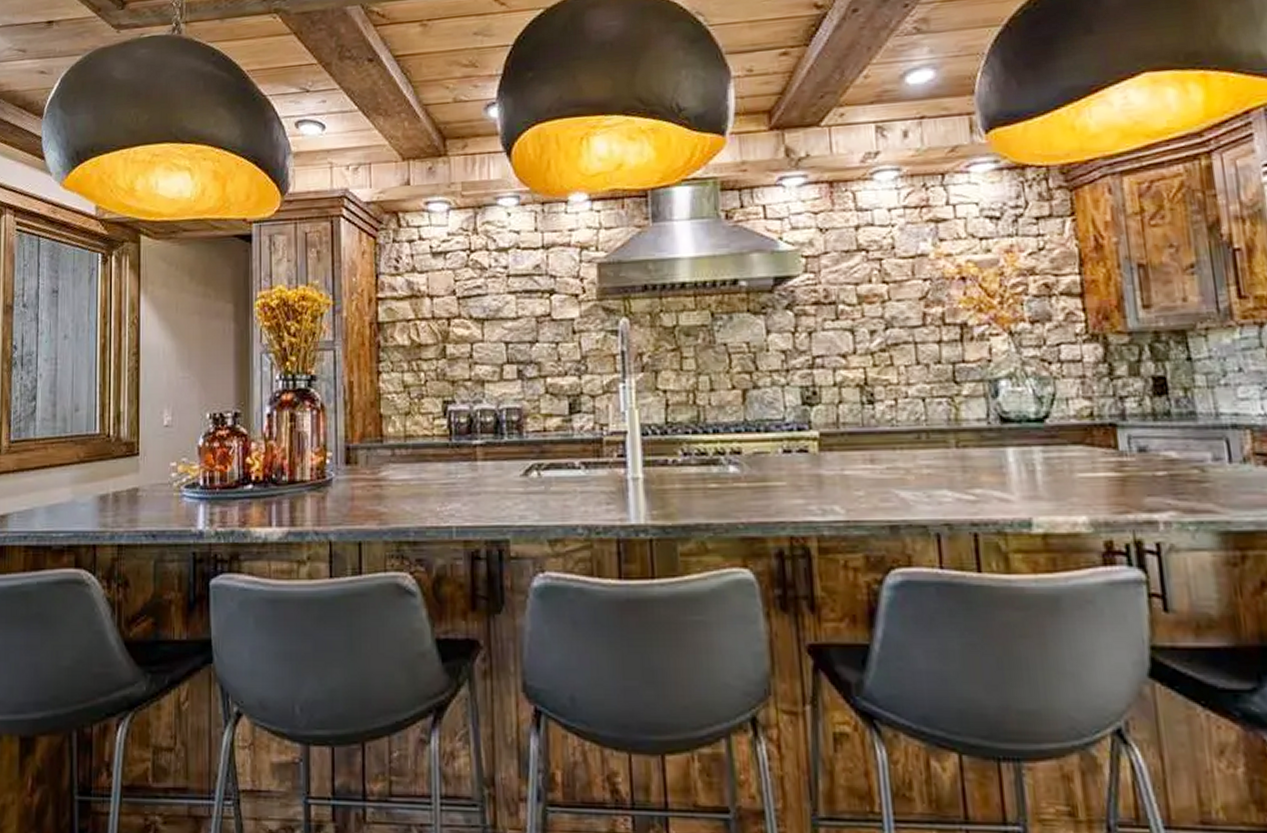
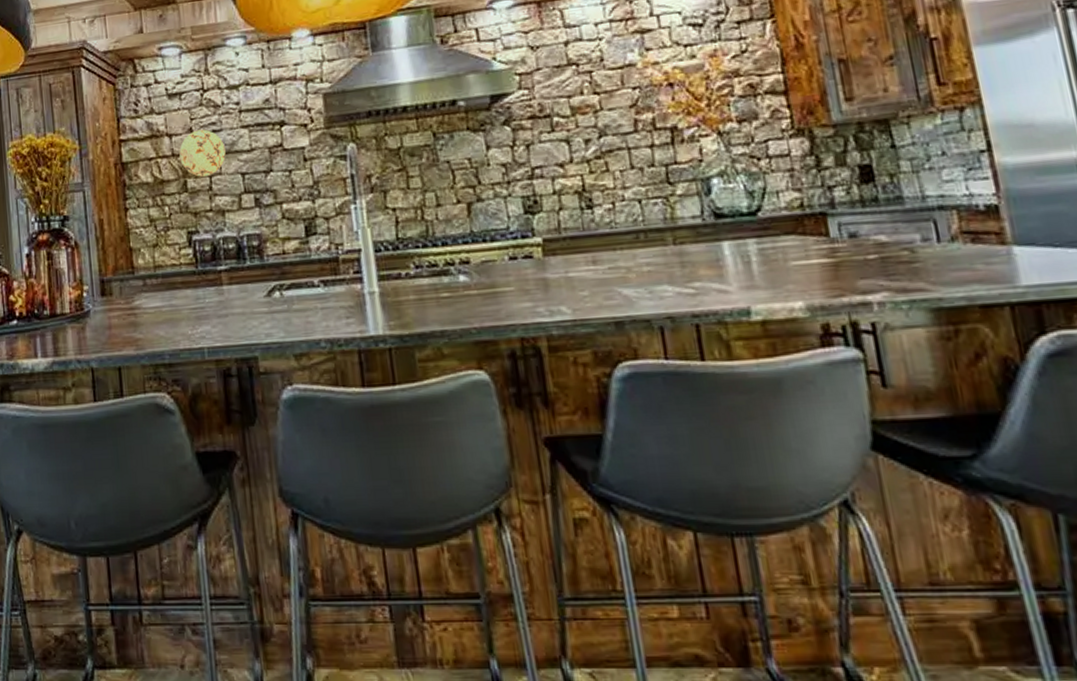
decorative plate: none [440,292,490,343] -> present [179,129,226,177]

